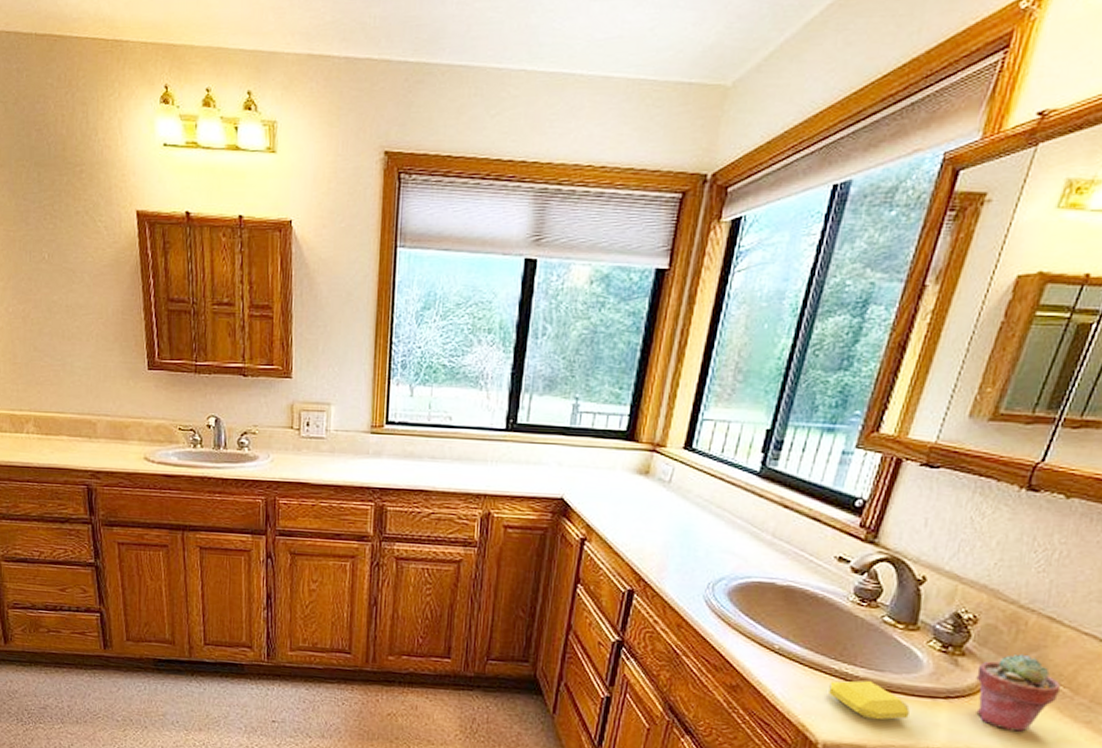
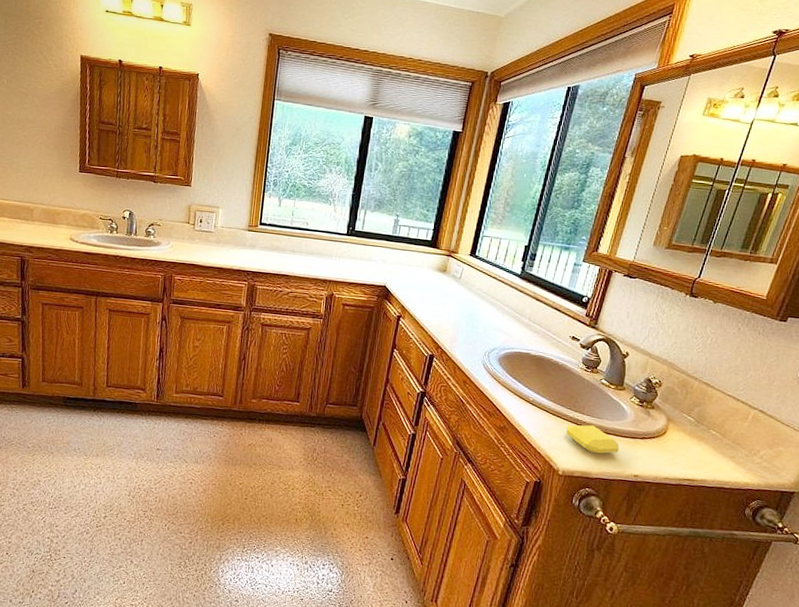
potted succulent: present [976,653,1061,732] -> none [662,408,715,464]

